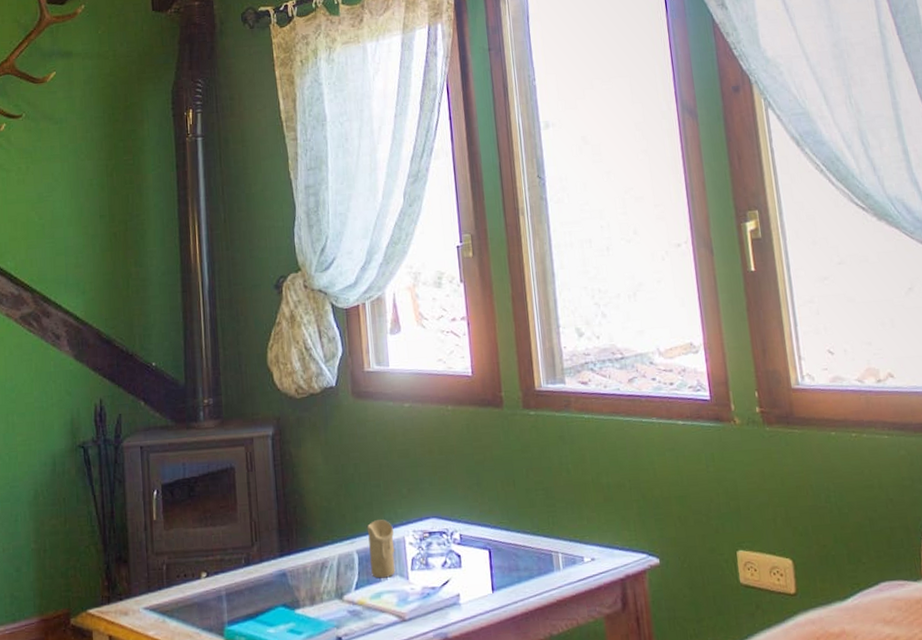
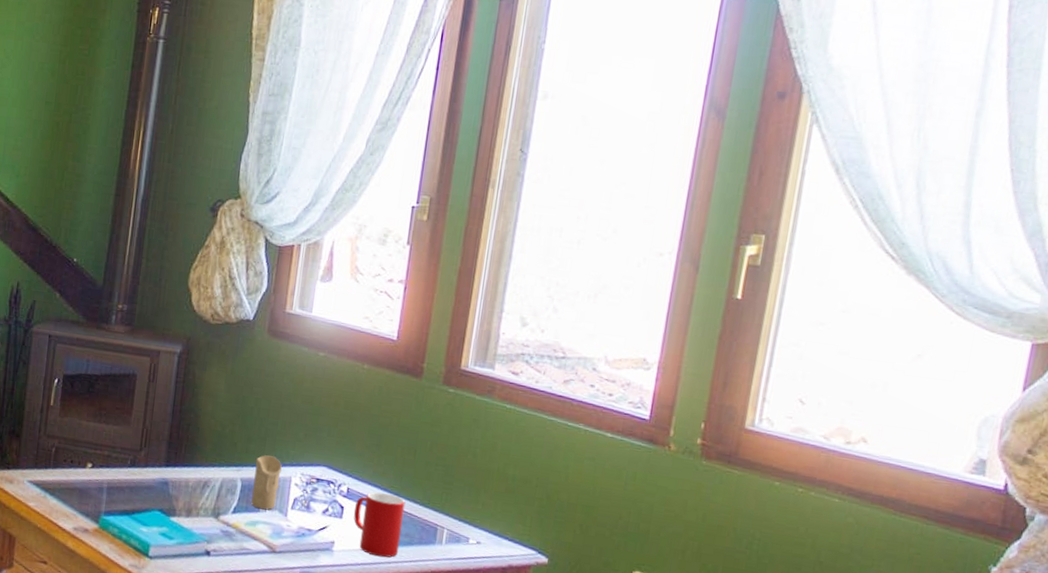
cup: none [470,530,522,599] -> present [353,492,406,558]

